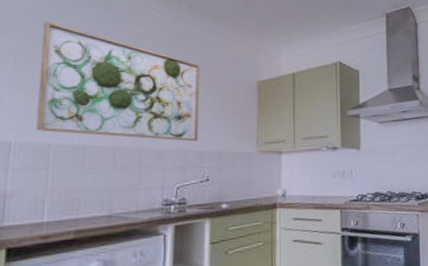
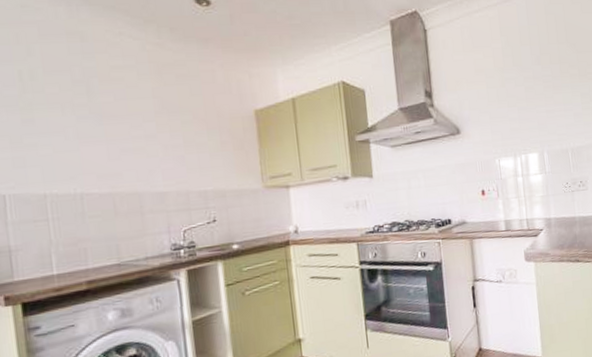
wall art: present [36,21,200,142] -> none [13,59,200,182]

